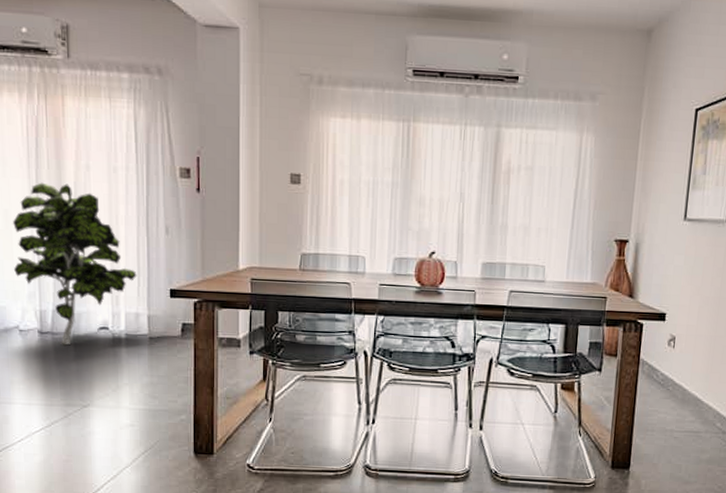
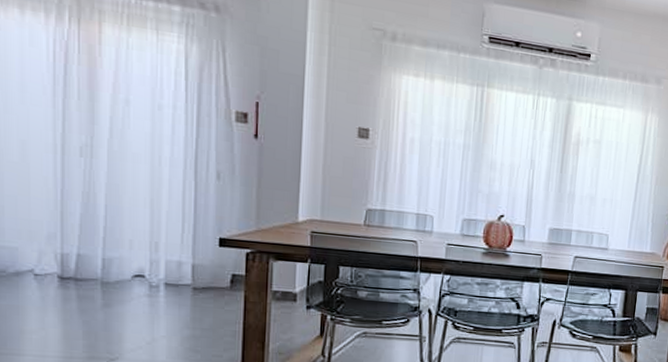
indoor plant: present [13,182,137,346] -> none [31,113,181,293]

